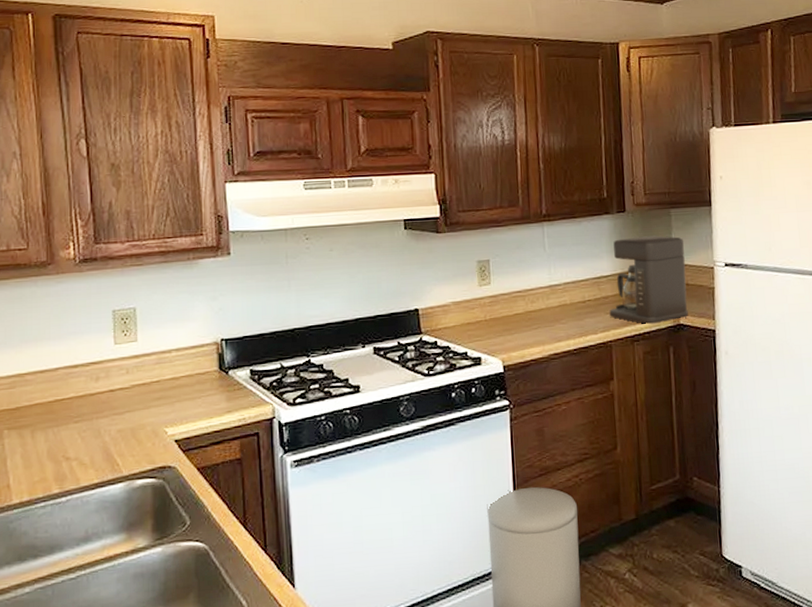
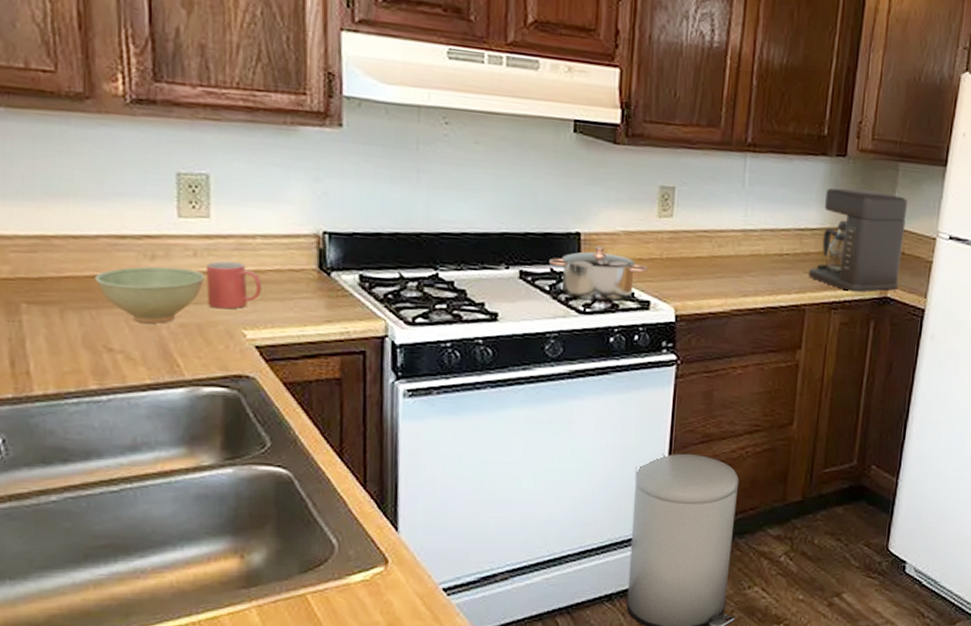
bowl: none [56,384,135,433] -> present [95,266,205,323]
mug: none [135,374,177,414] -> present [205,261,262,309]
cooking pot: none [395,317,476,364] -> present [548,245,648,302]

